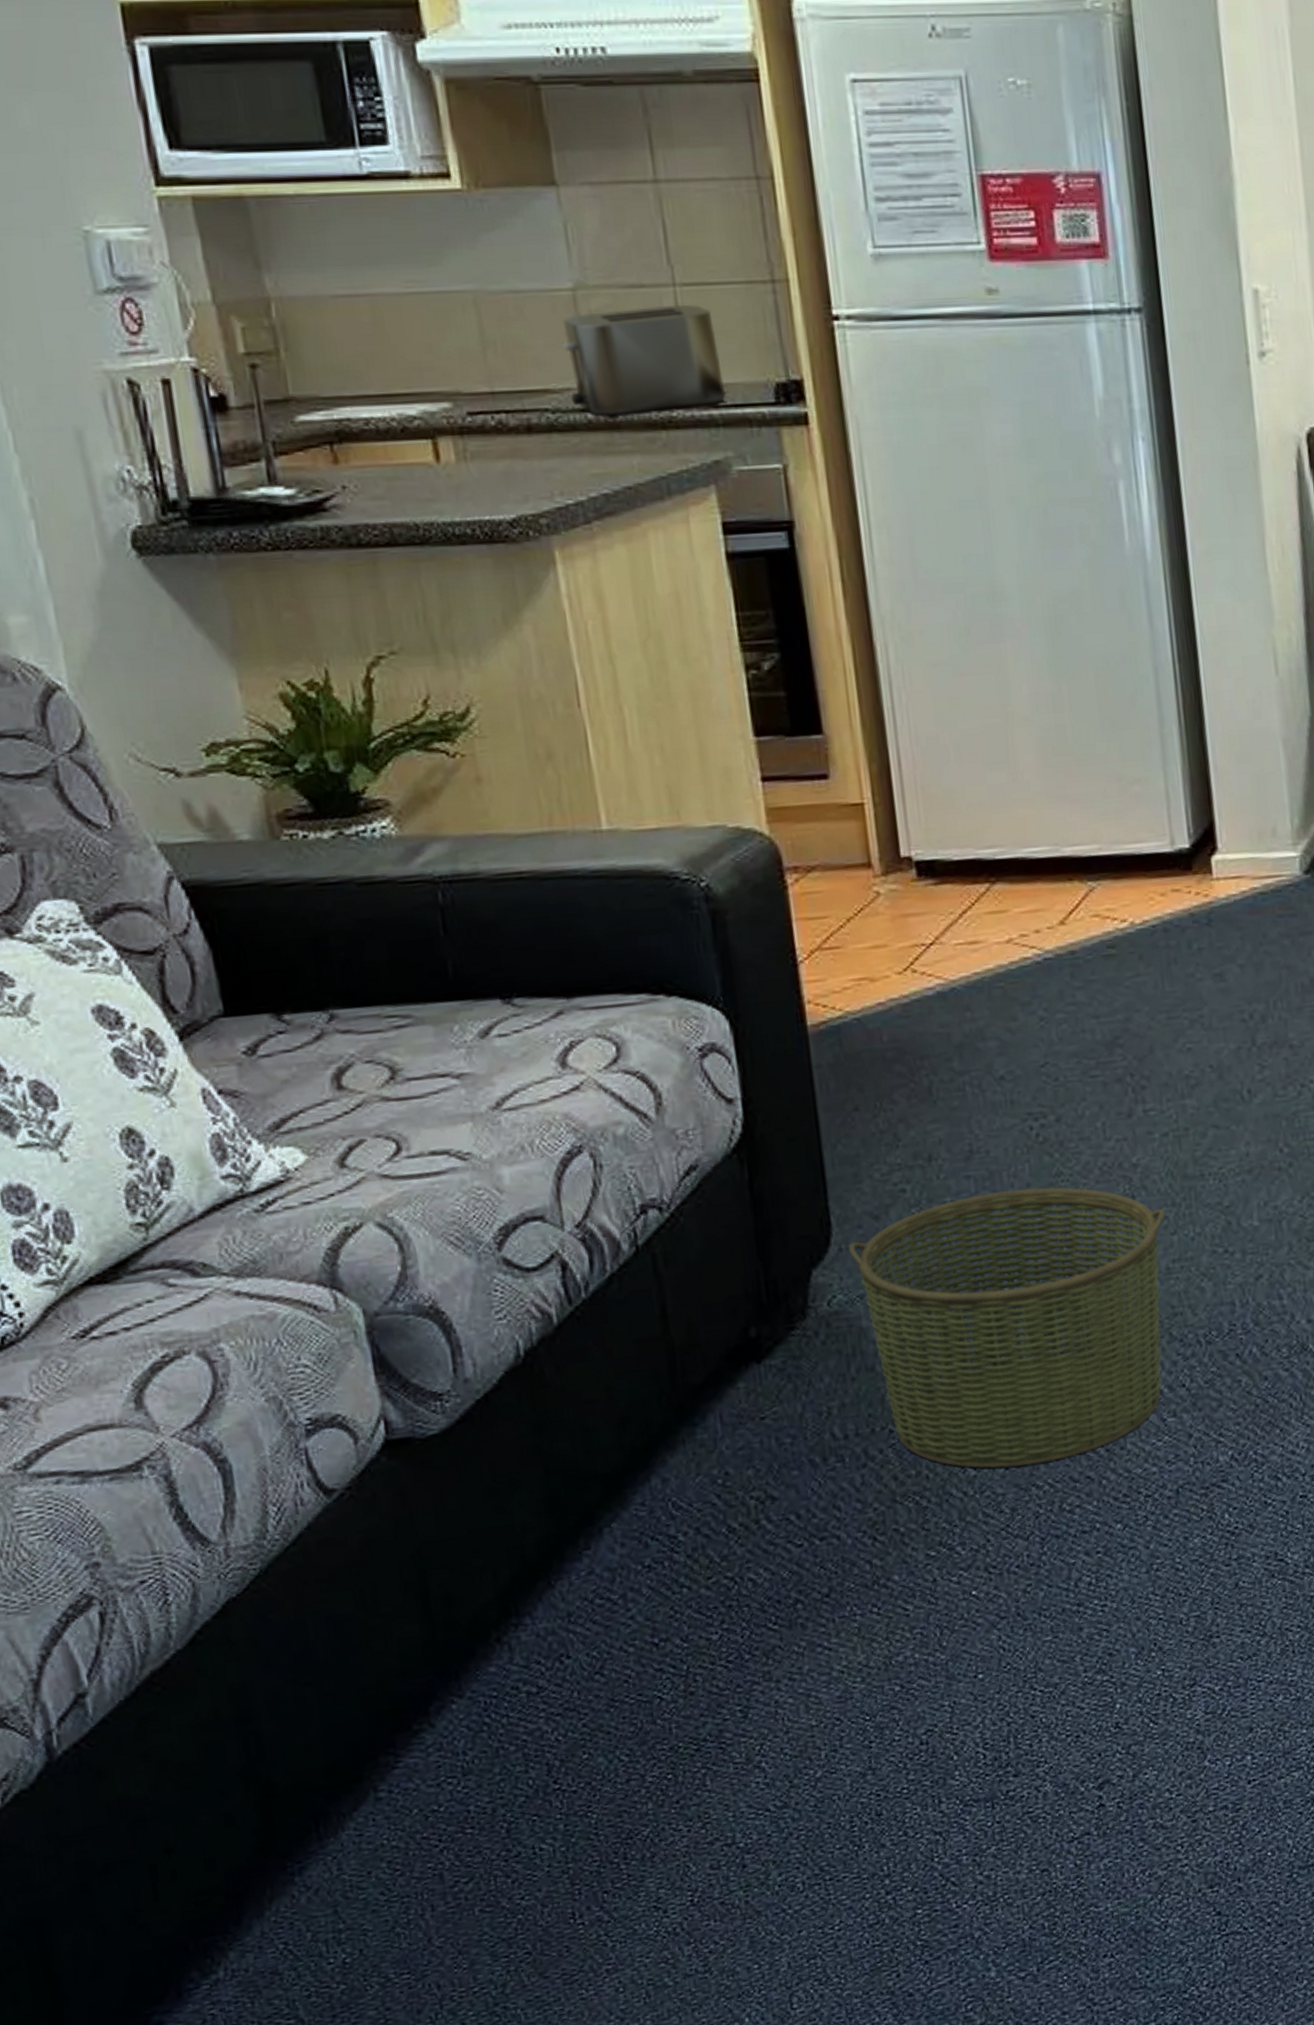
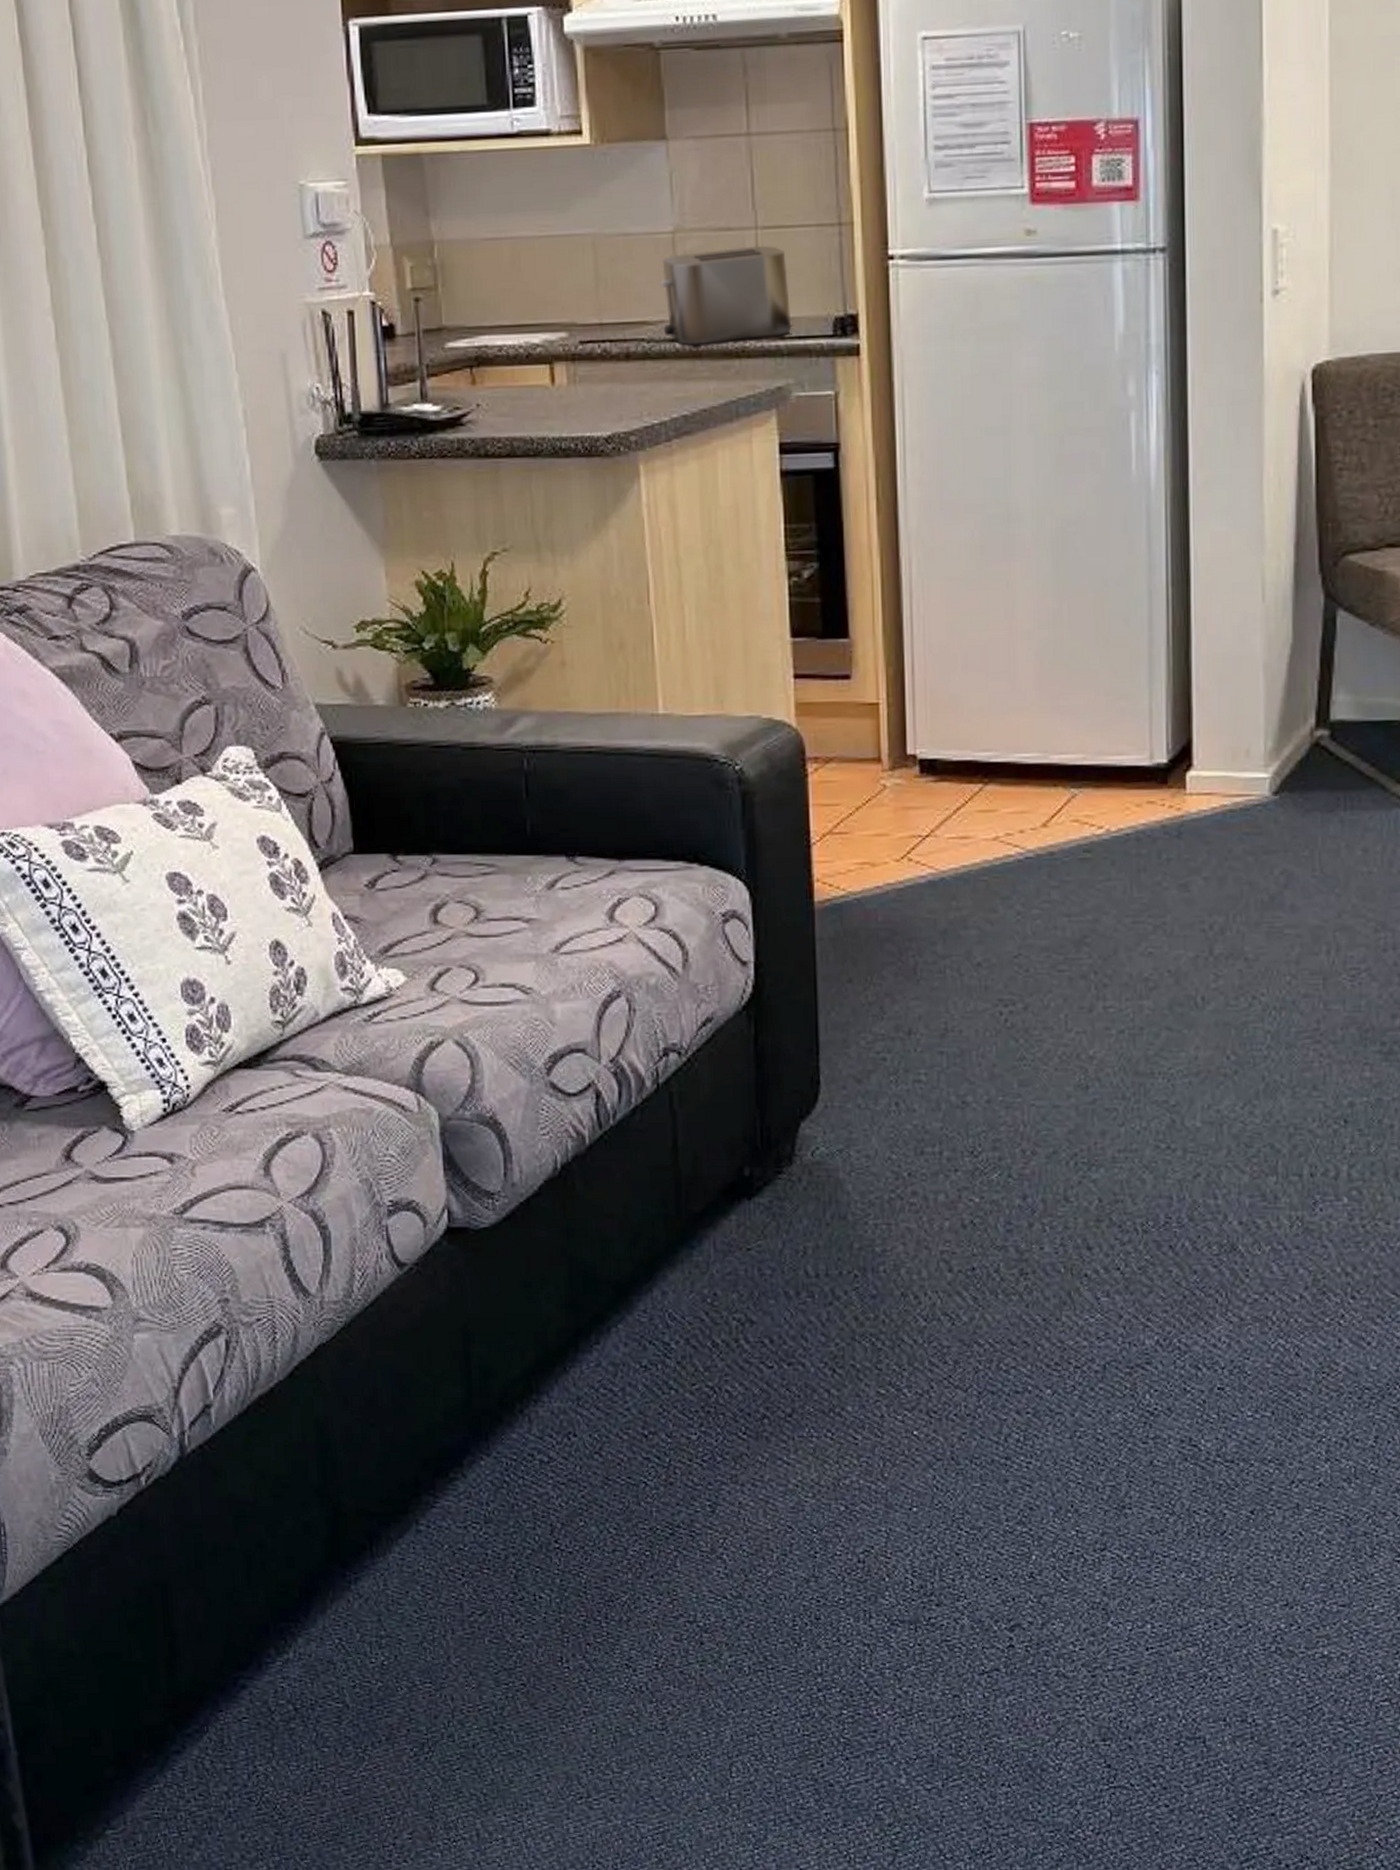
basket: present [848,1187,1166,1469] -> none [832,1069,1115,1324]

